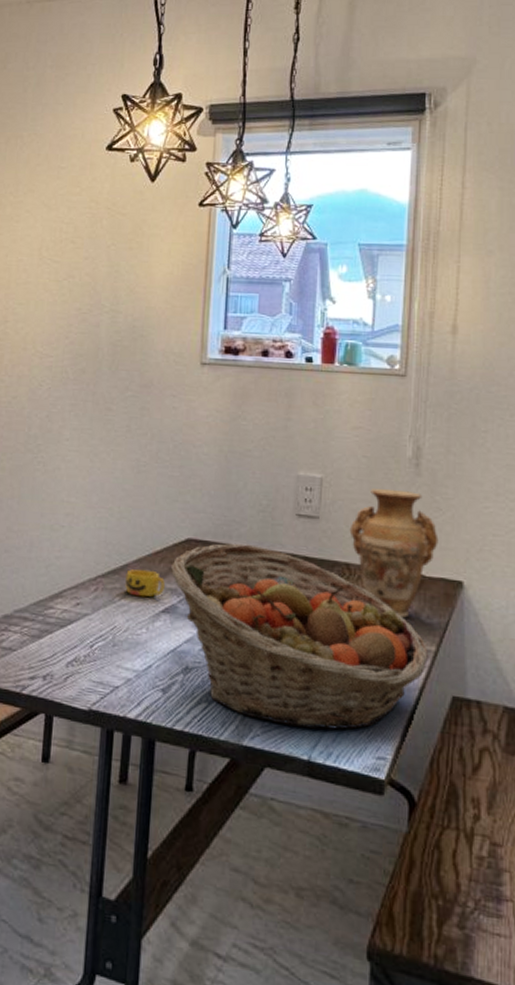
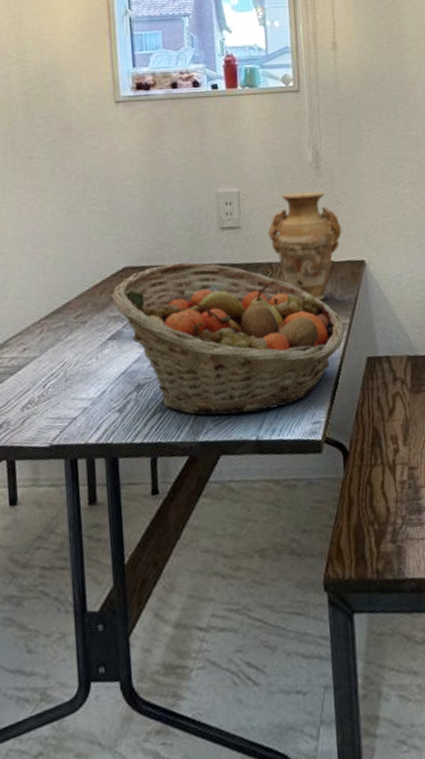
cup: present [125,569,165,598] -> none [69,303,108,331]

